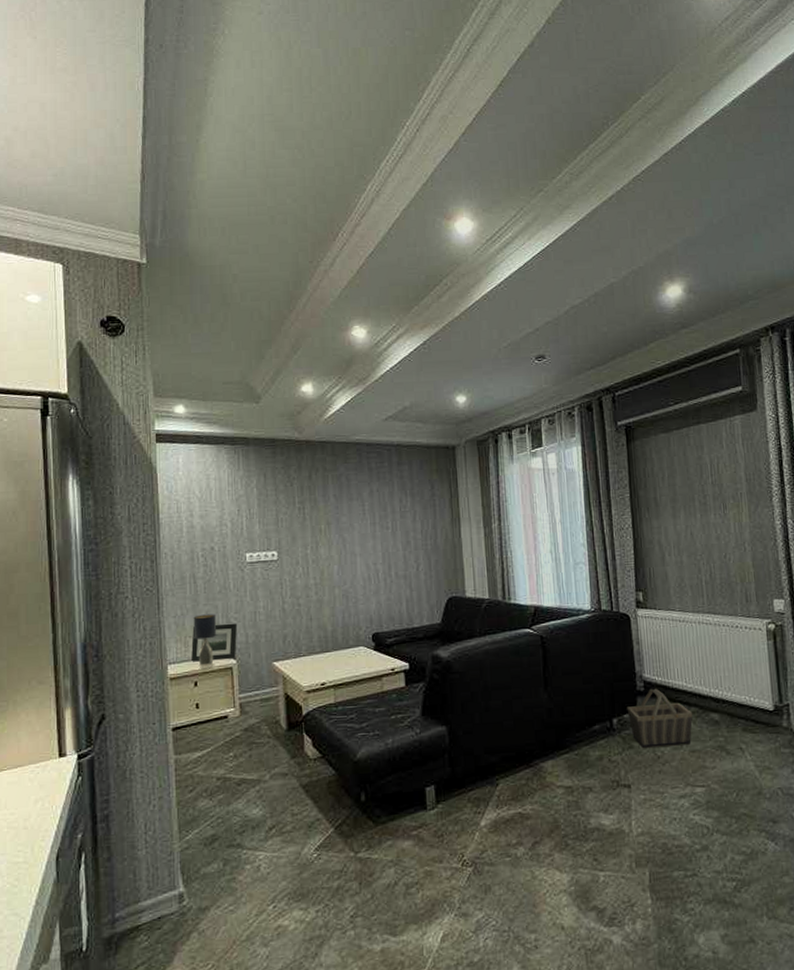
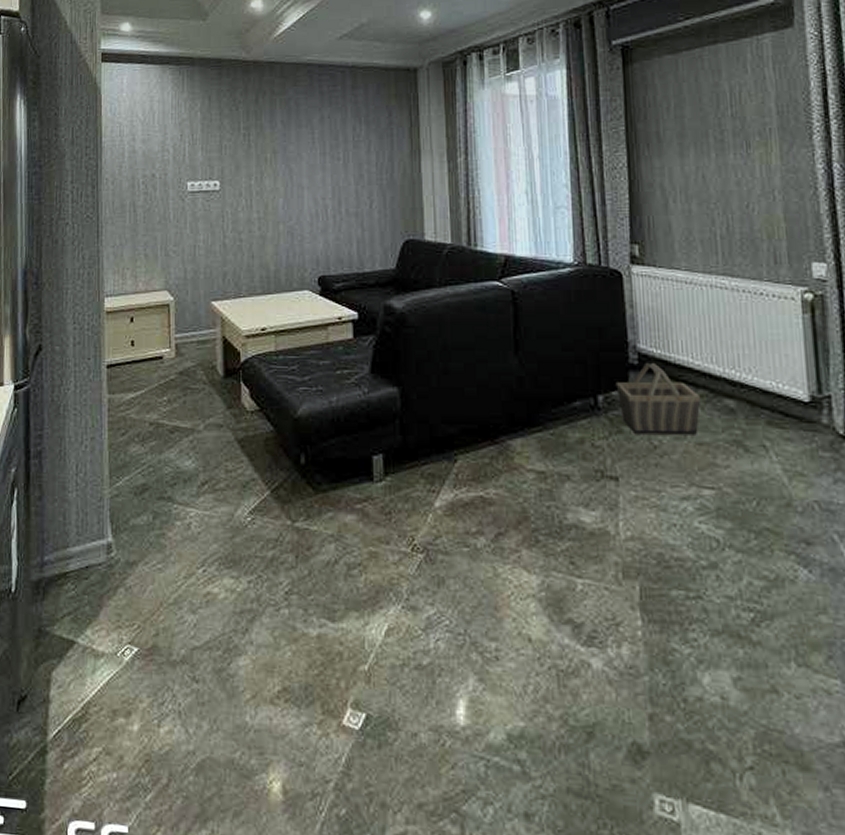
picture frame: present [191,623,238,662] -> none [128,256,177,296]
table lamp: present [193,614,217,669] -> none [131,245,155,304]

